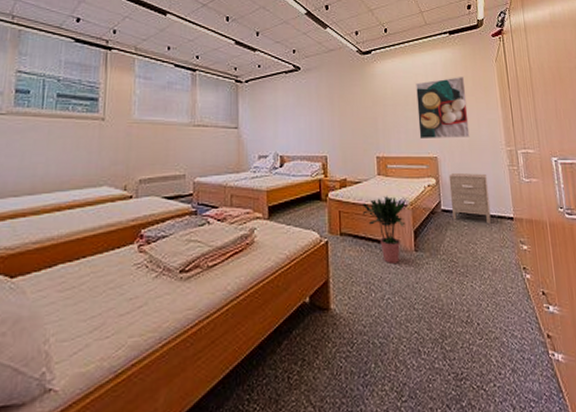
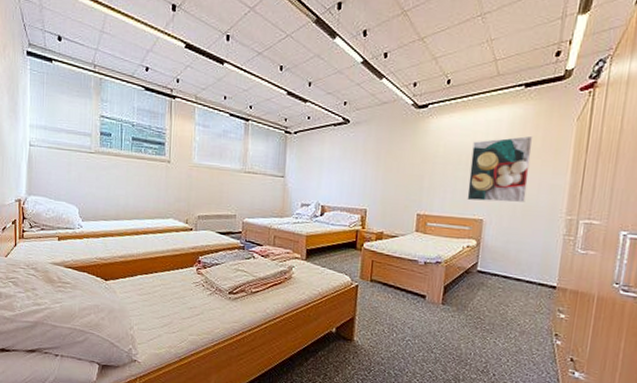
potted plant: present [362,195,406,264] -> none [394,251,441,312]
nightstand: present [448,172,491,224] -> none [488,236,537,289]

